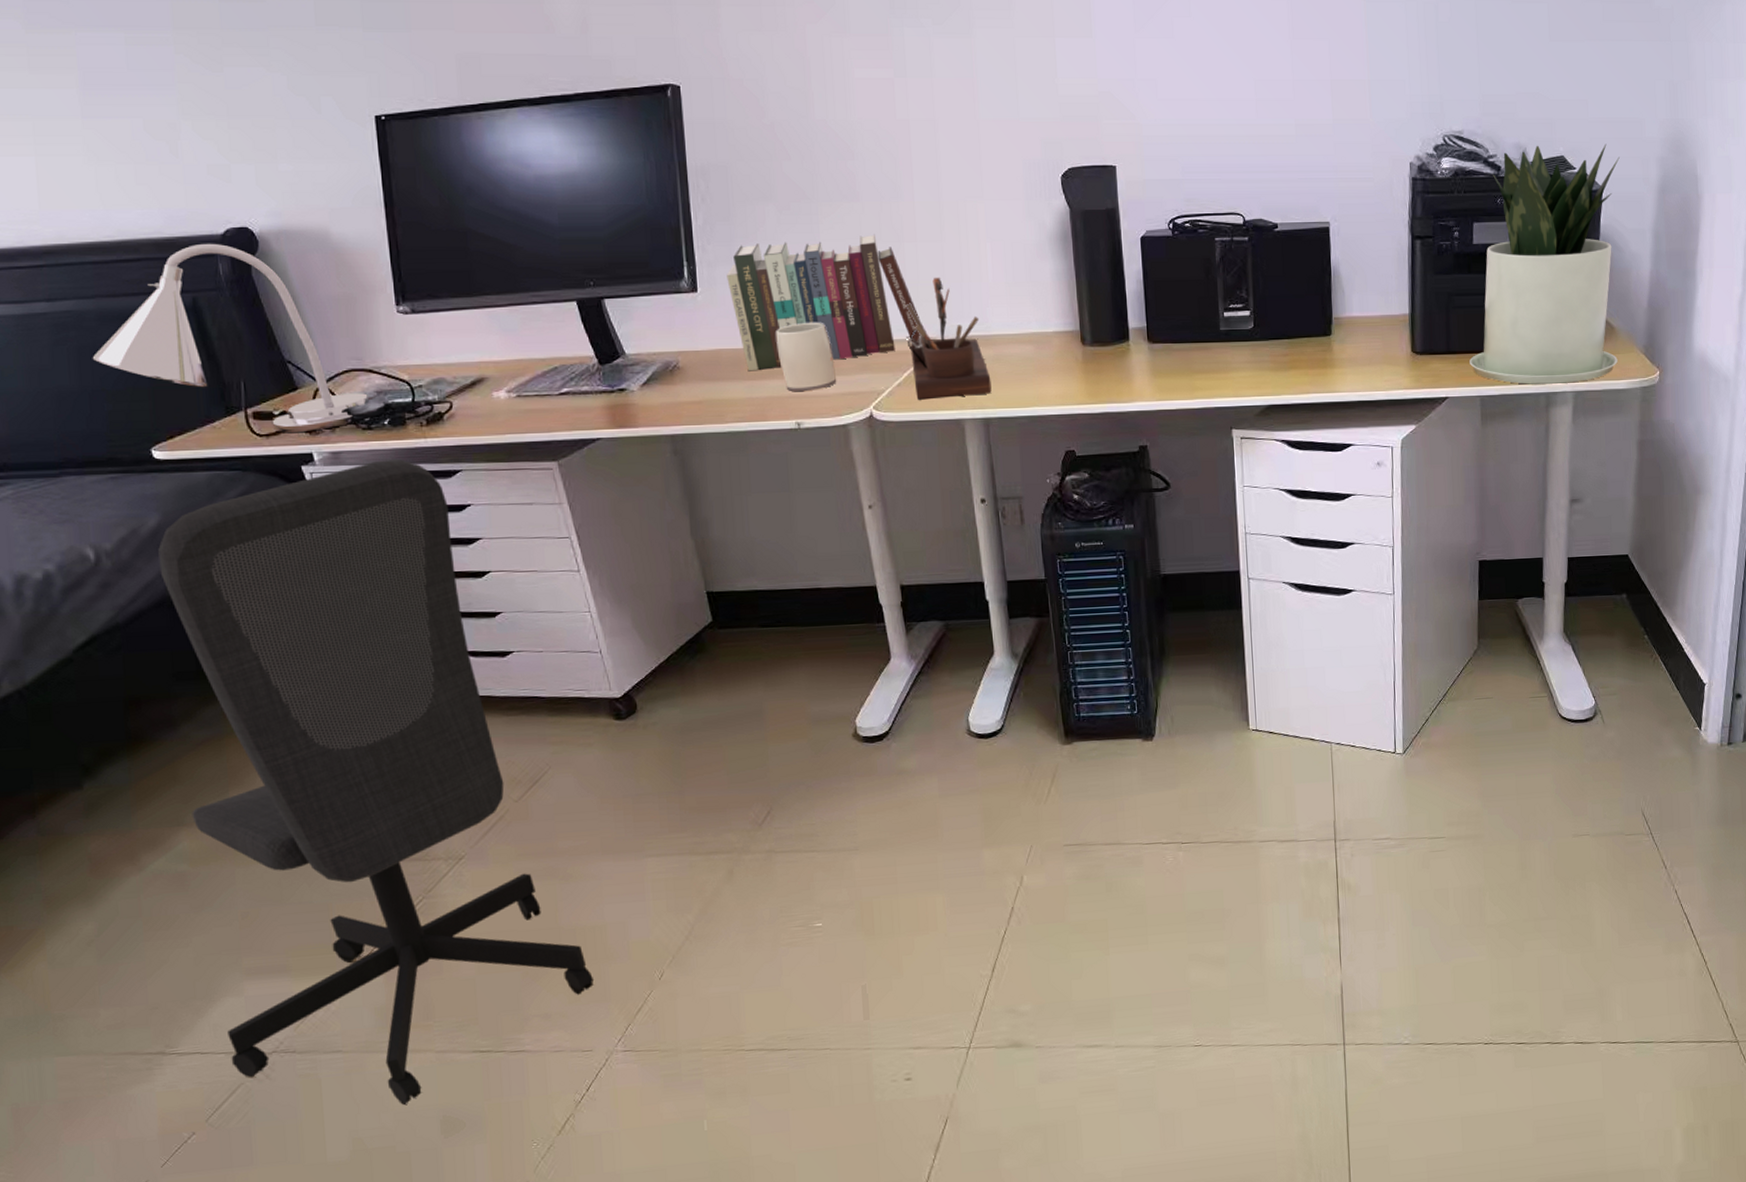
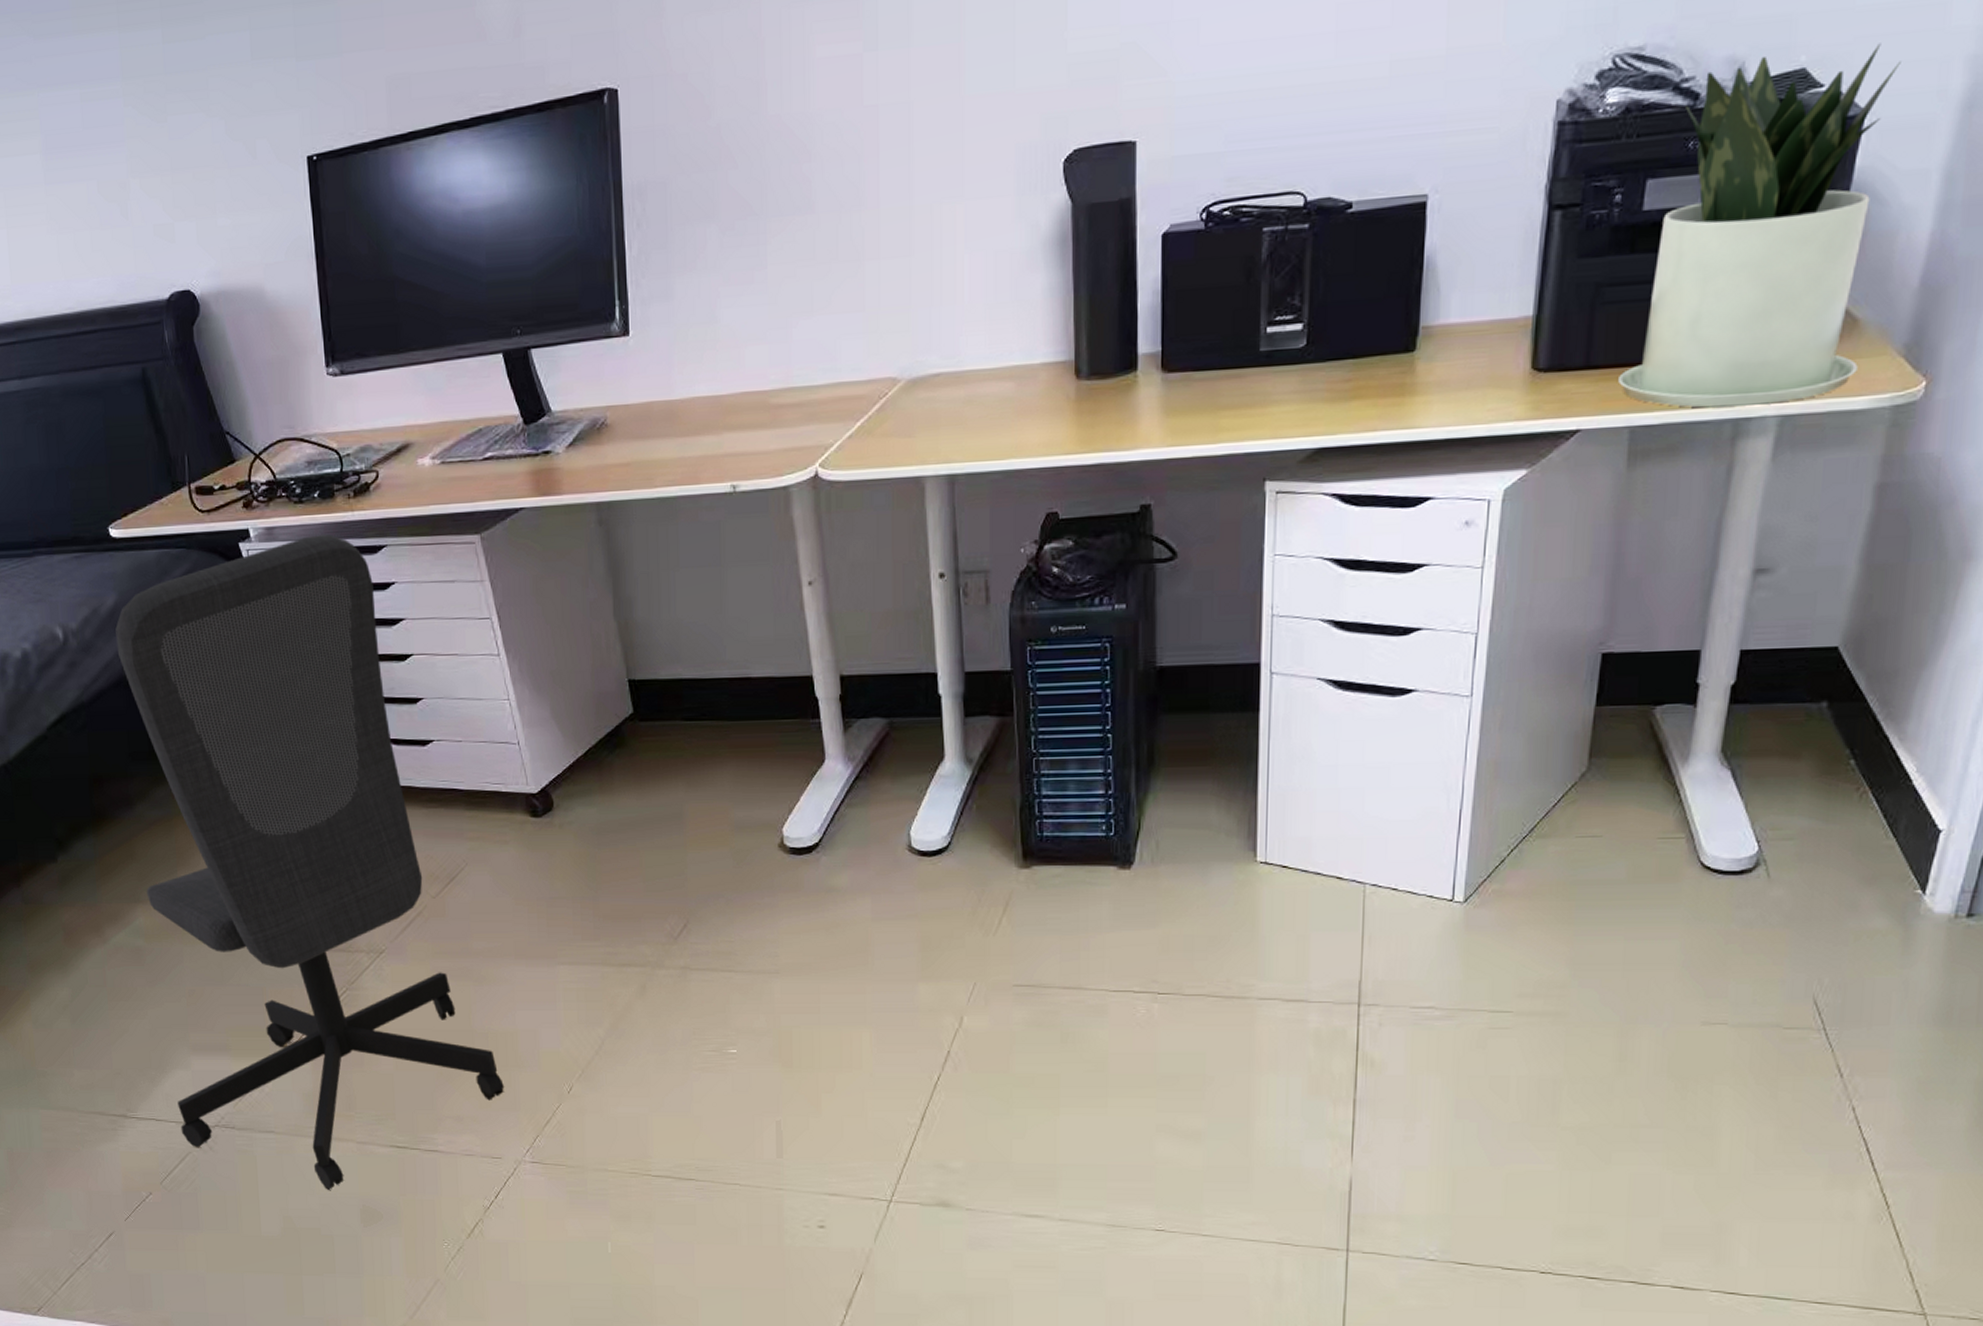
table lamp: present [92,243,396,432] -> none [57,309,326,508]
books: present [726,234,921,371] -> none [661,253,880,427]
mug: present [776,322,837,392] -> none [713,364,779,449]
desk organizer: present [905,277,992,400] -> none [861,301,960,454]

